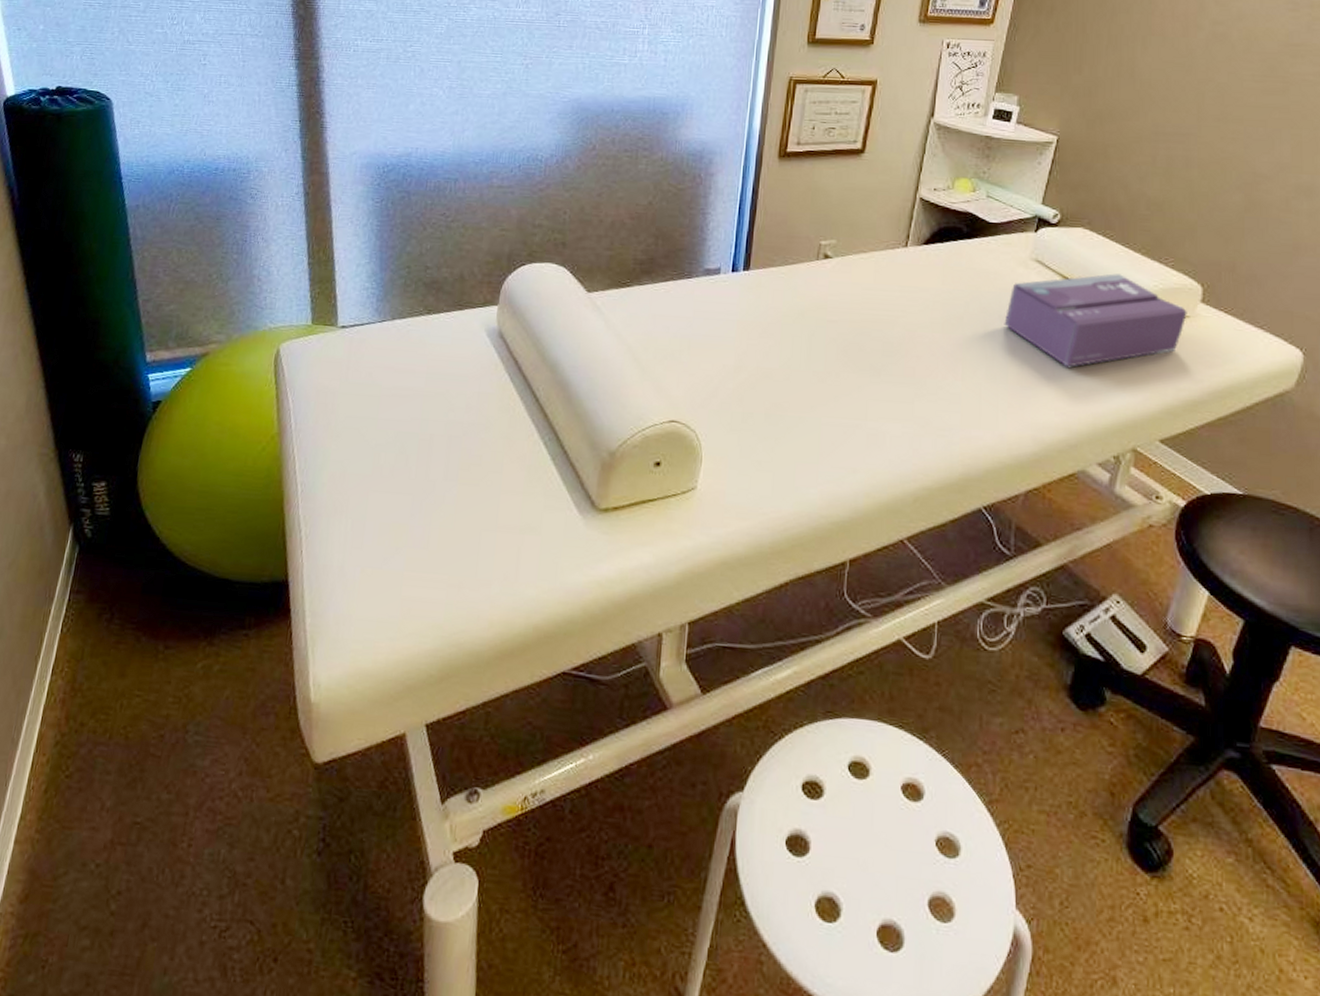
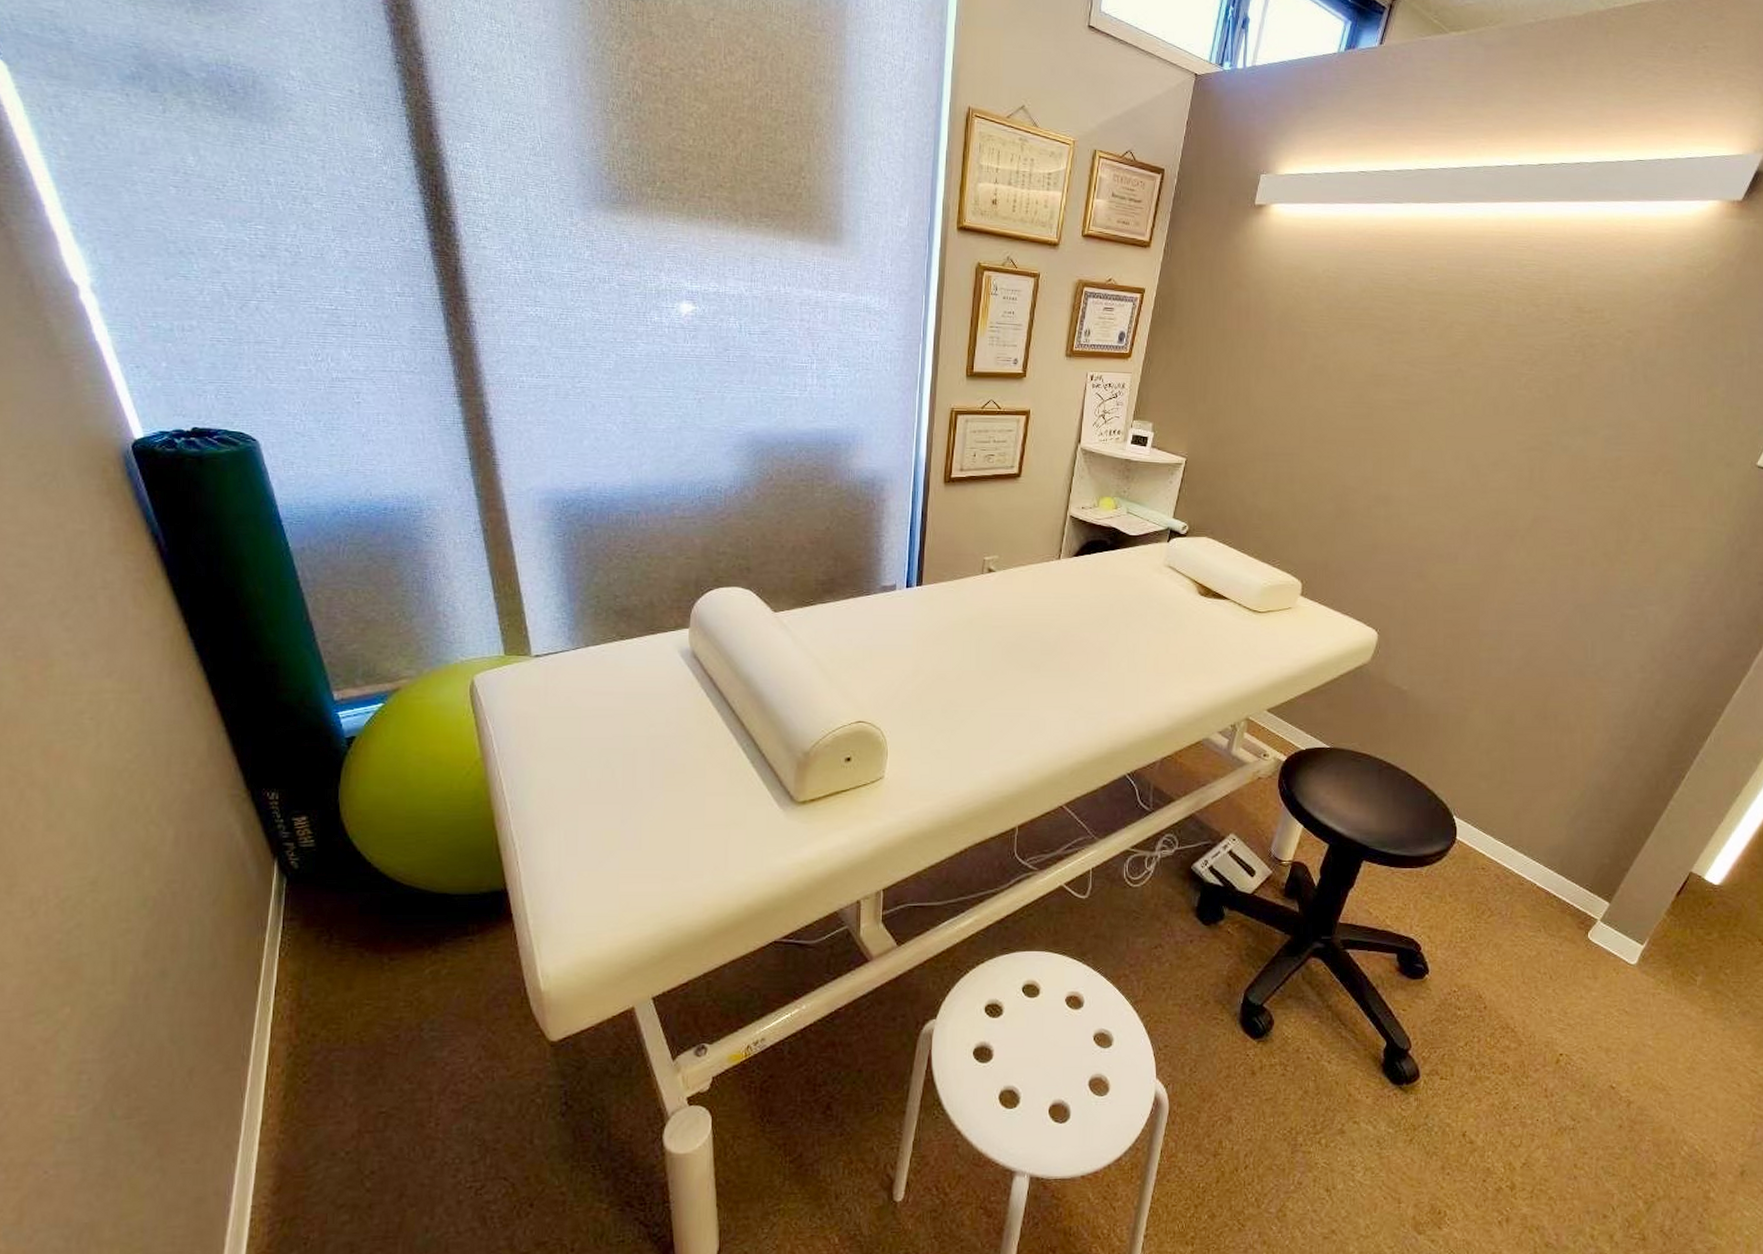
tissue box: present [1004,273,1187,367] -> none [1142,575,1290,655]

